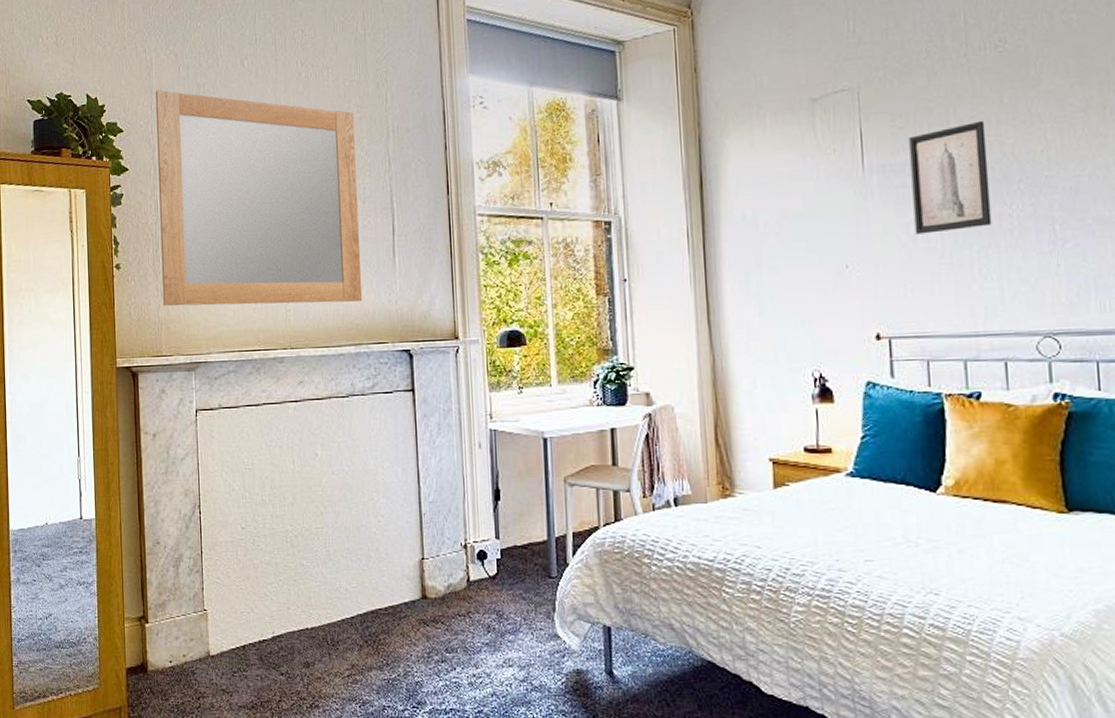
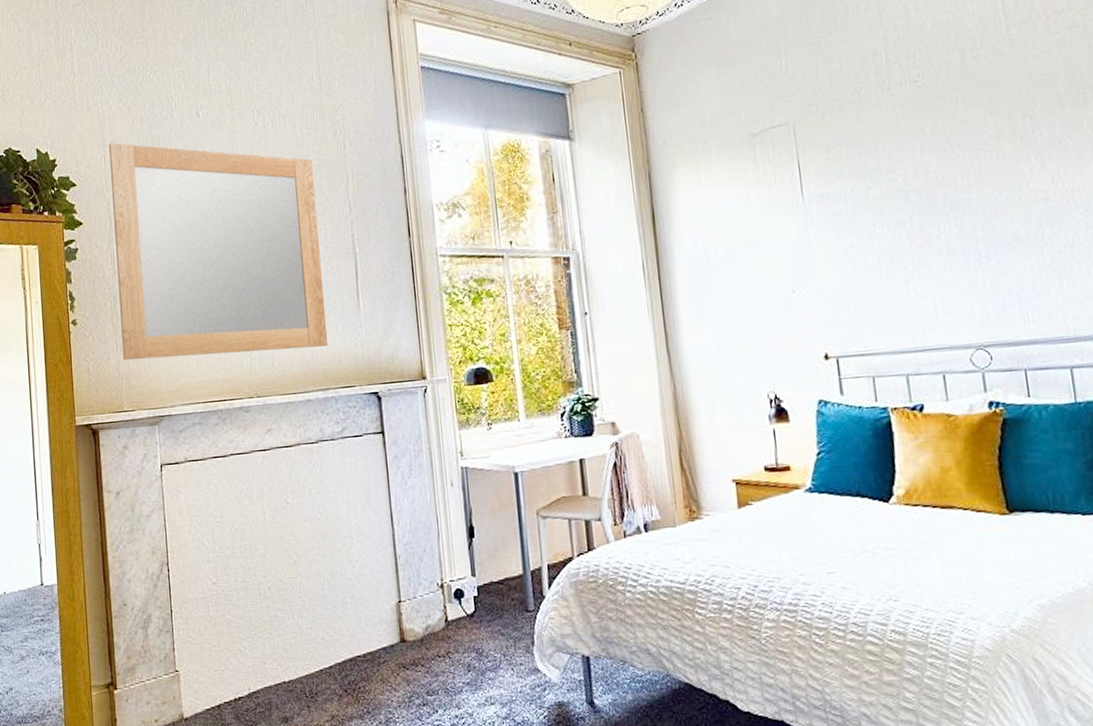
wall art: present [909,120,992,234] -> none [843,150,923,258]

